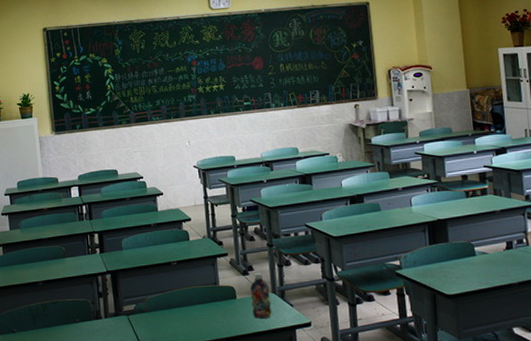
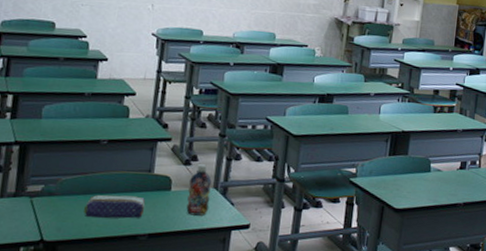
pencil case: none [170,306,218,328] -> present [84,194,146,219]

